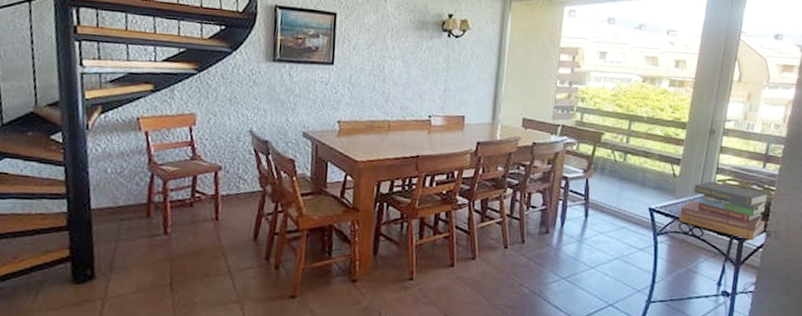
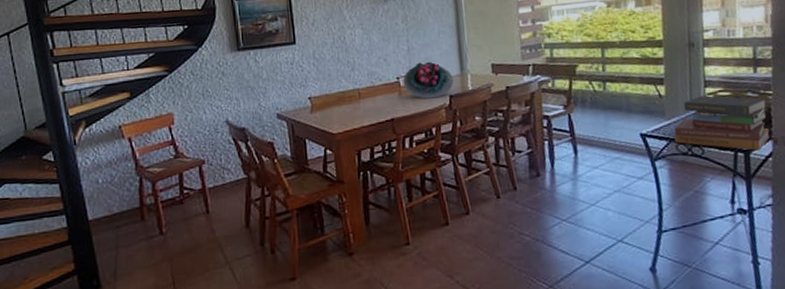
flower arrangement: none [434,104,484,143] -> present [403,61,454,99]

